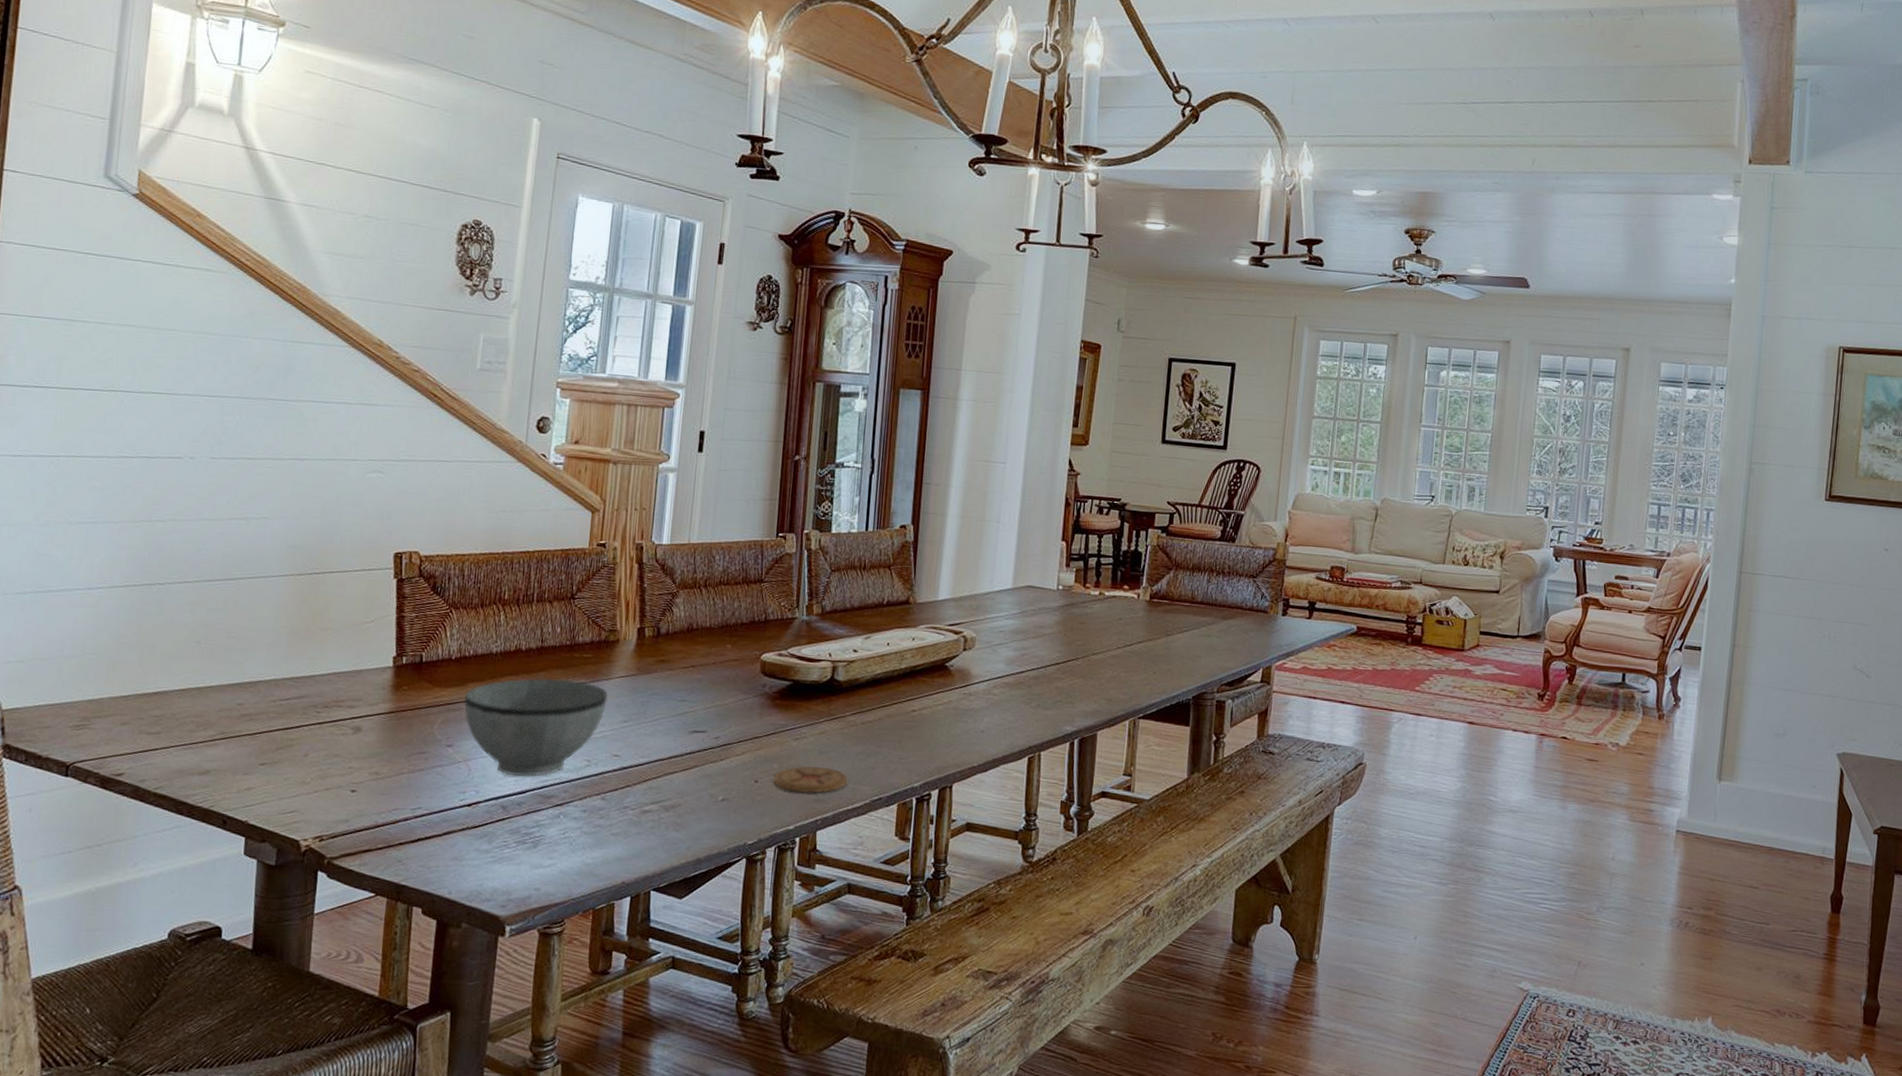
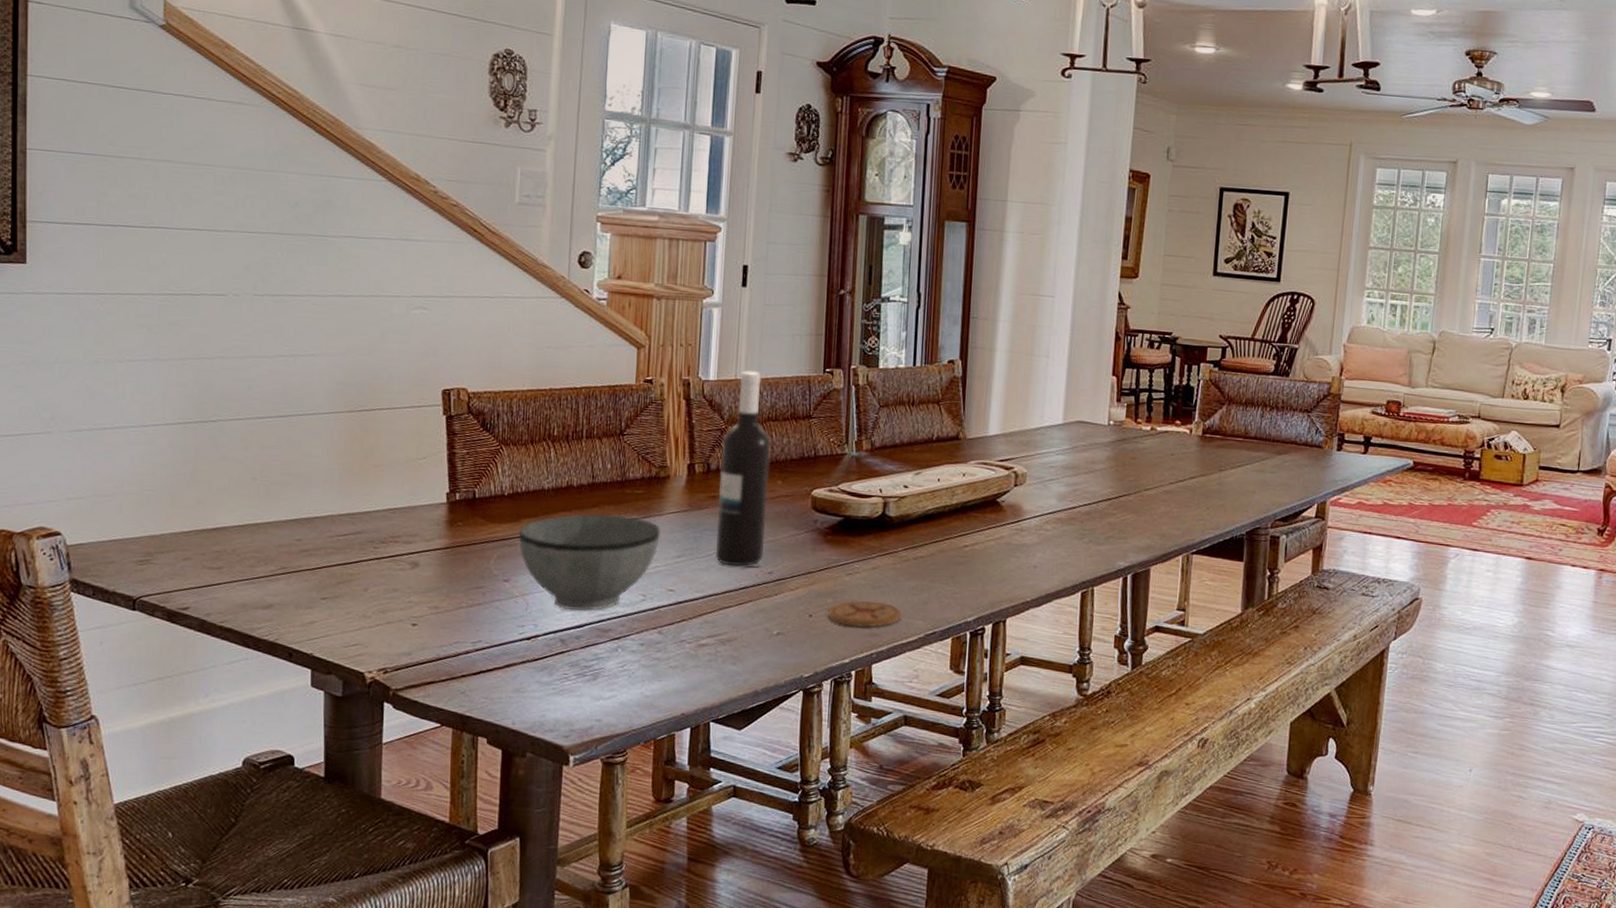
wine bottle: none [661,534,722,731] -> present [715,370,771,566]

